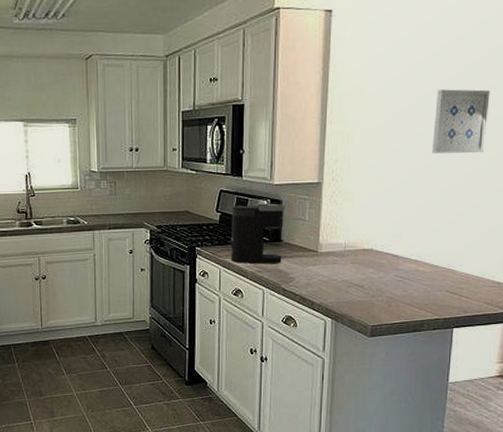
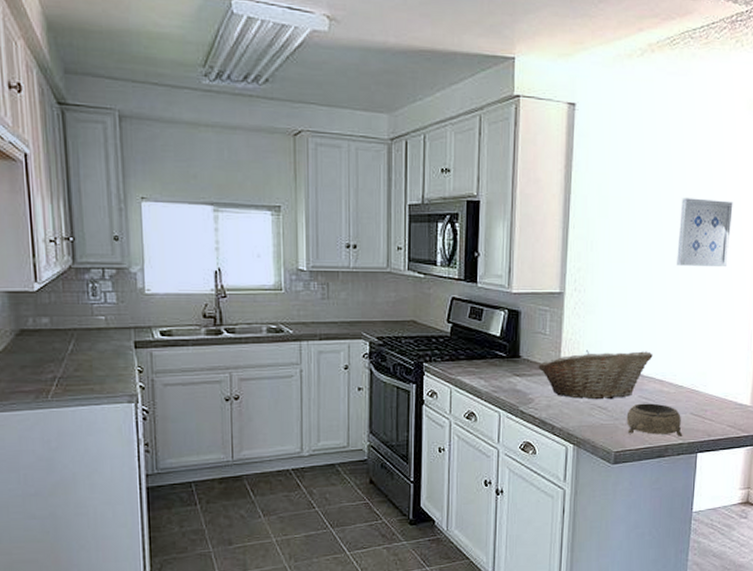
coffee maker: present [230,203,286,264] -> none [463,314,525,383]
fruit basket: none [298,234,408,279] -> present [538,350,653,400]
decorative bowl: none [382,281,439,313] -> present [626,403,683,437]

